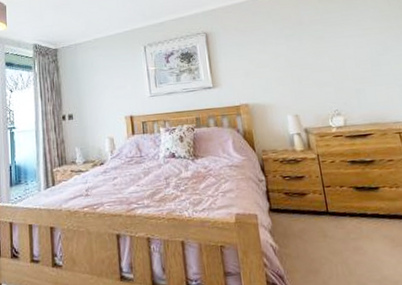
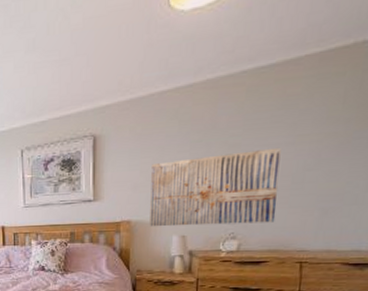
wall art: none [257,38,368,108] -> present [150,147,281,227]

